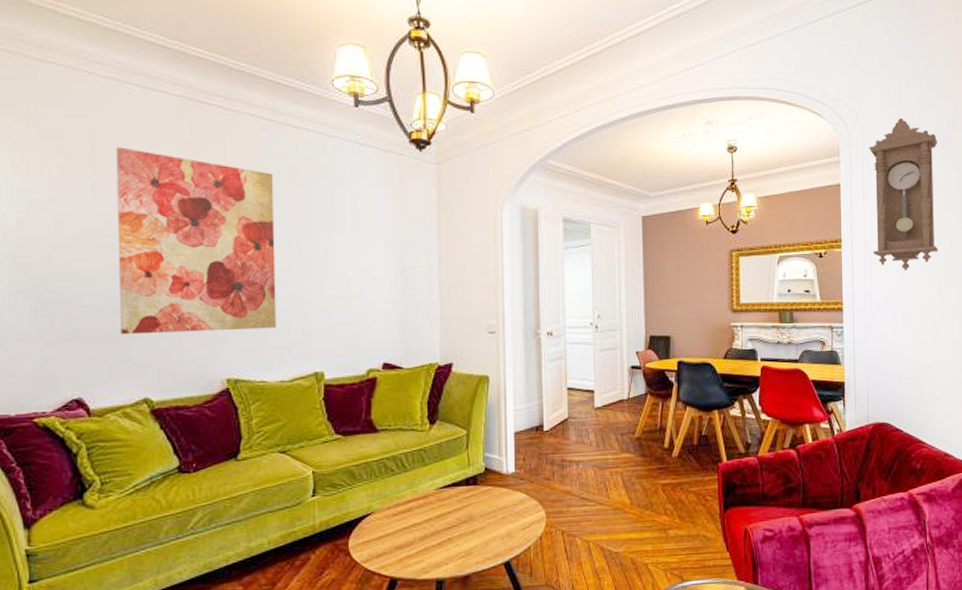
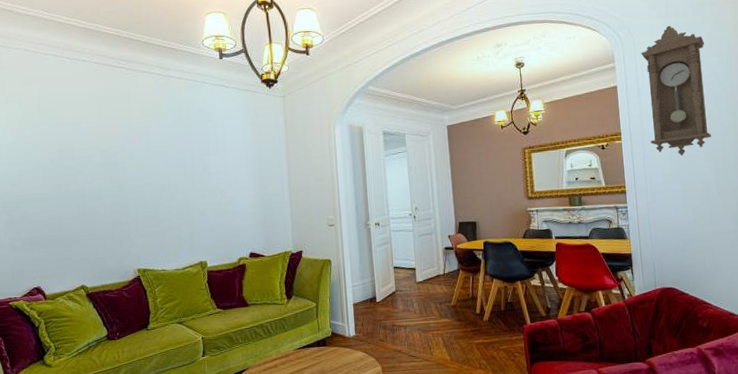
wall art: present [116,147,277,335] -> none [55,103,171,240]

